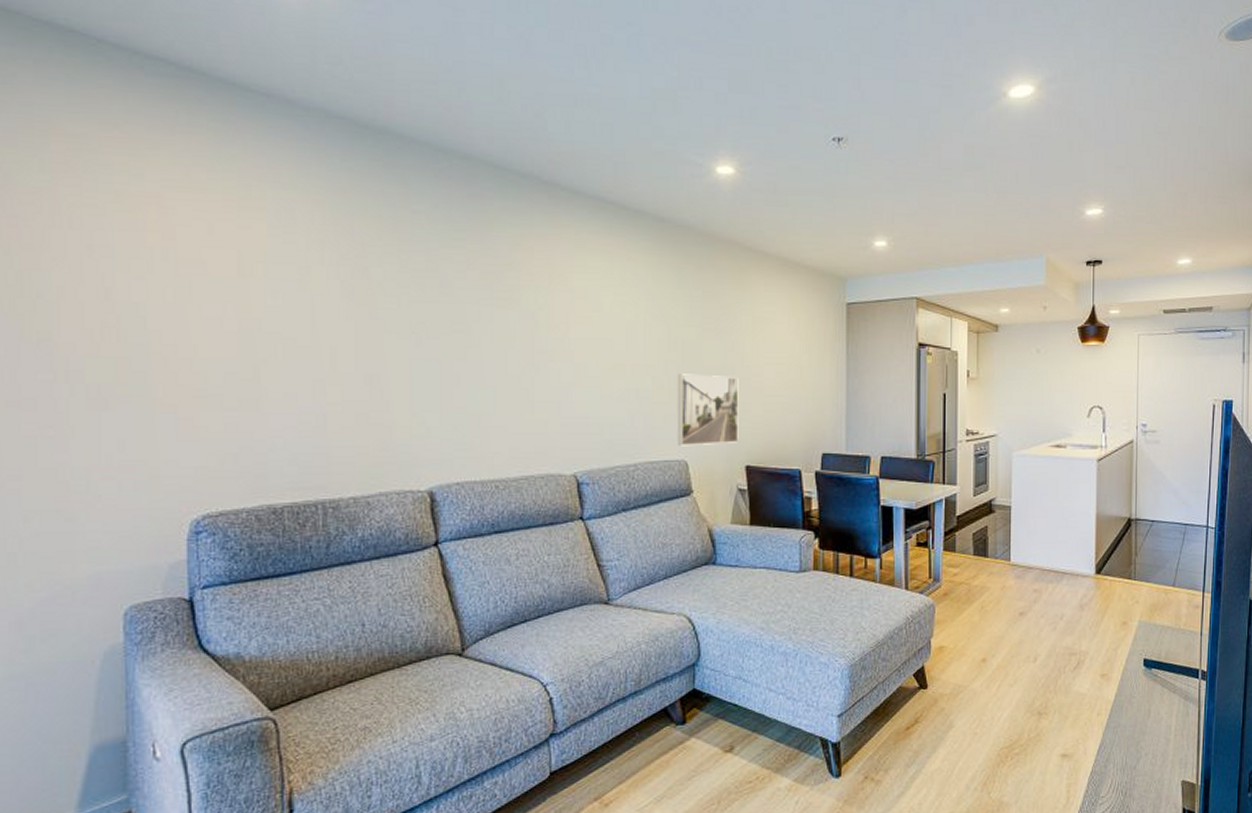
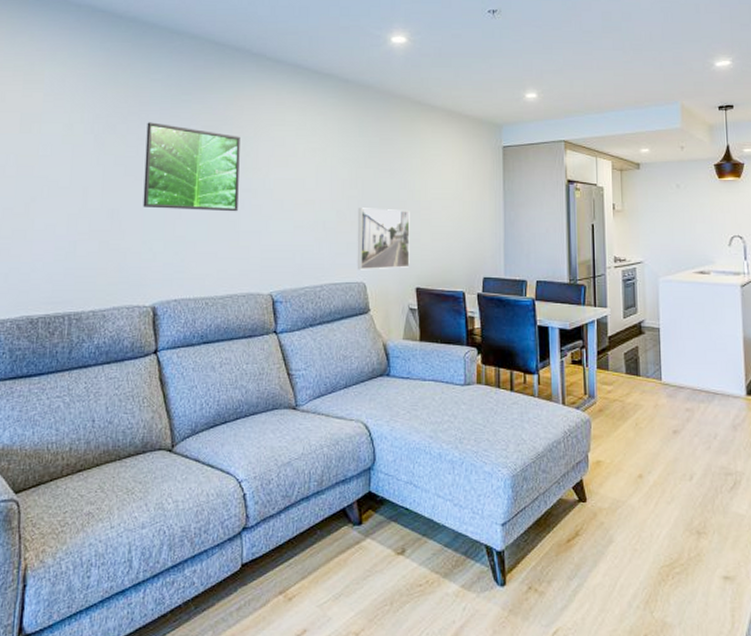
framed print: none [409,265,531,378] -> present [143,122,240,212]

